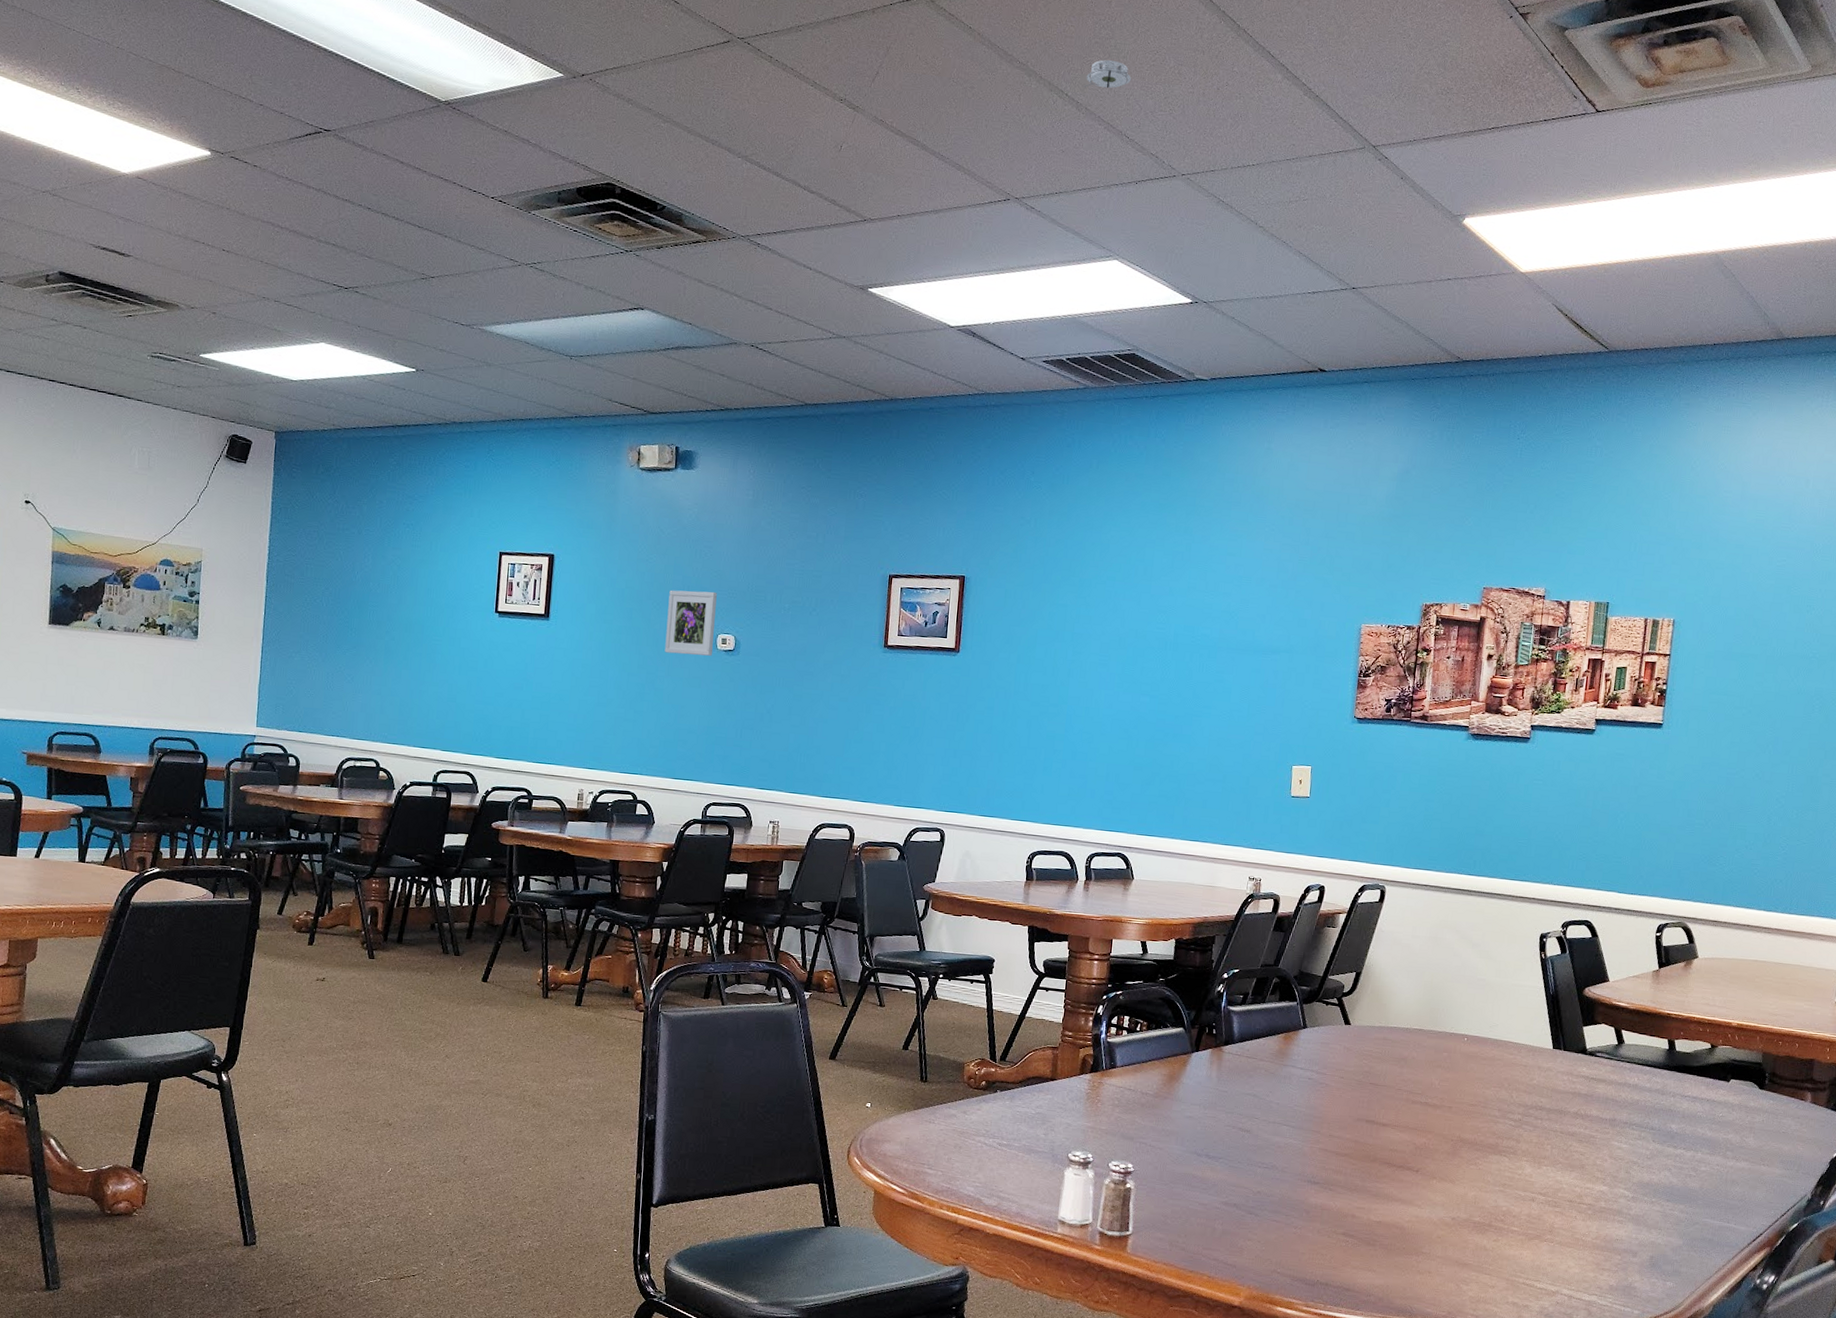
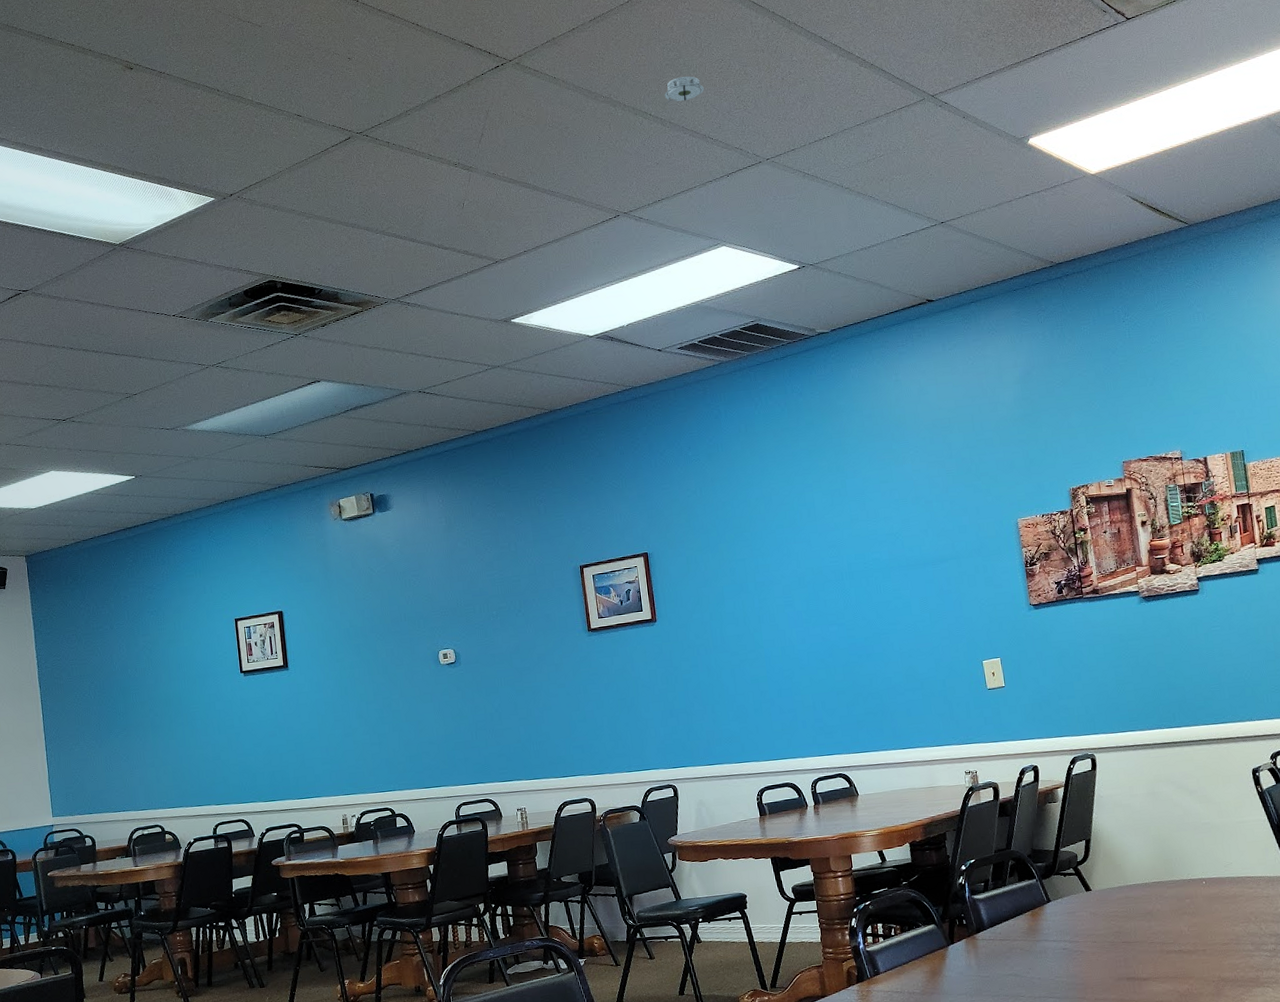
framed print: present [664,590,717,656] -> none [389,614,437,677]

